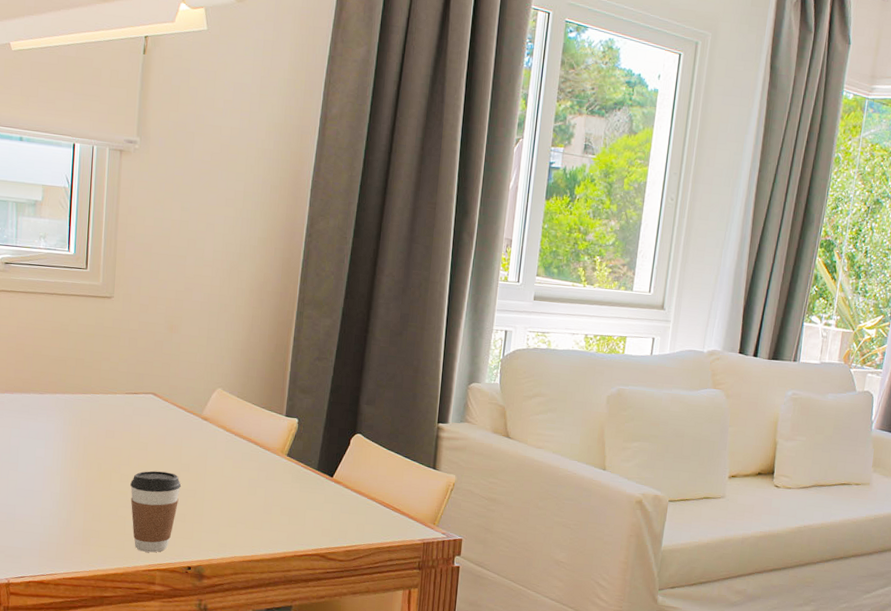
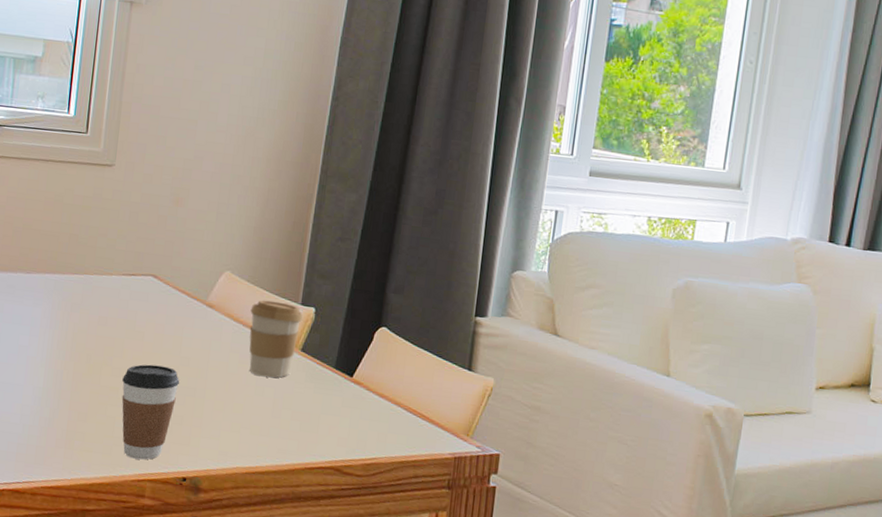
coffee cup: none [241,412,288,480] -> present [249,299,304,378]

